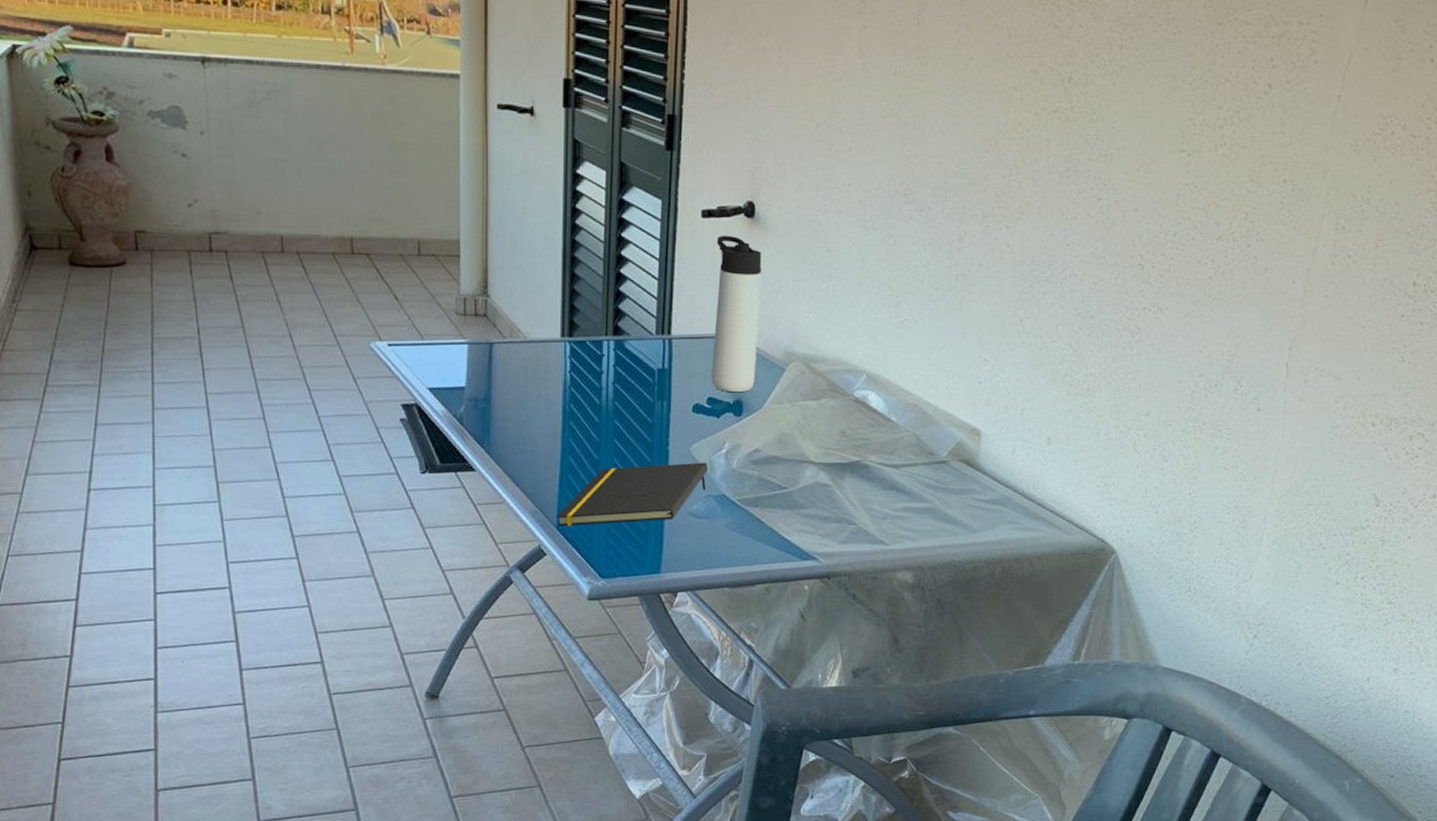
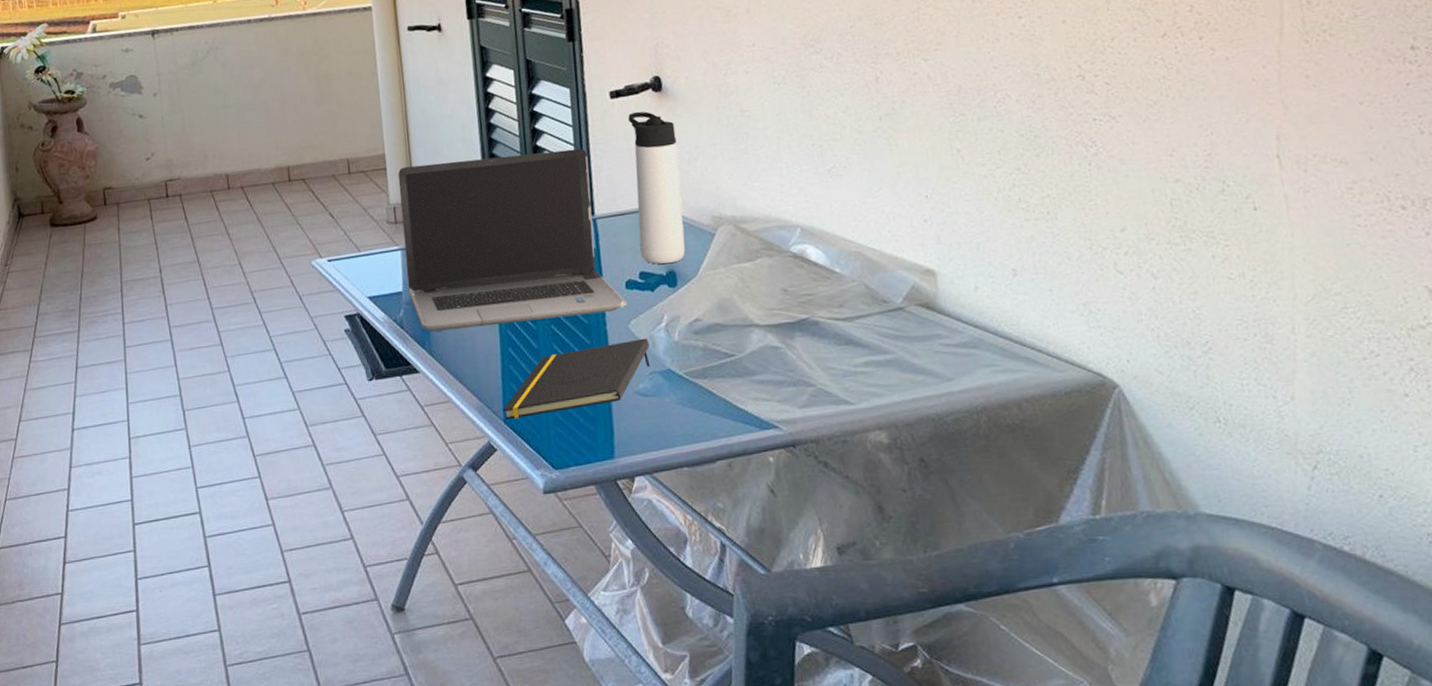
laptop computer: none [471,257,691,433] -> present [398,148,627,332]

